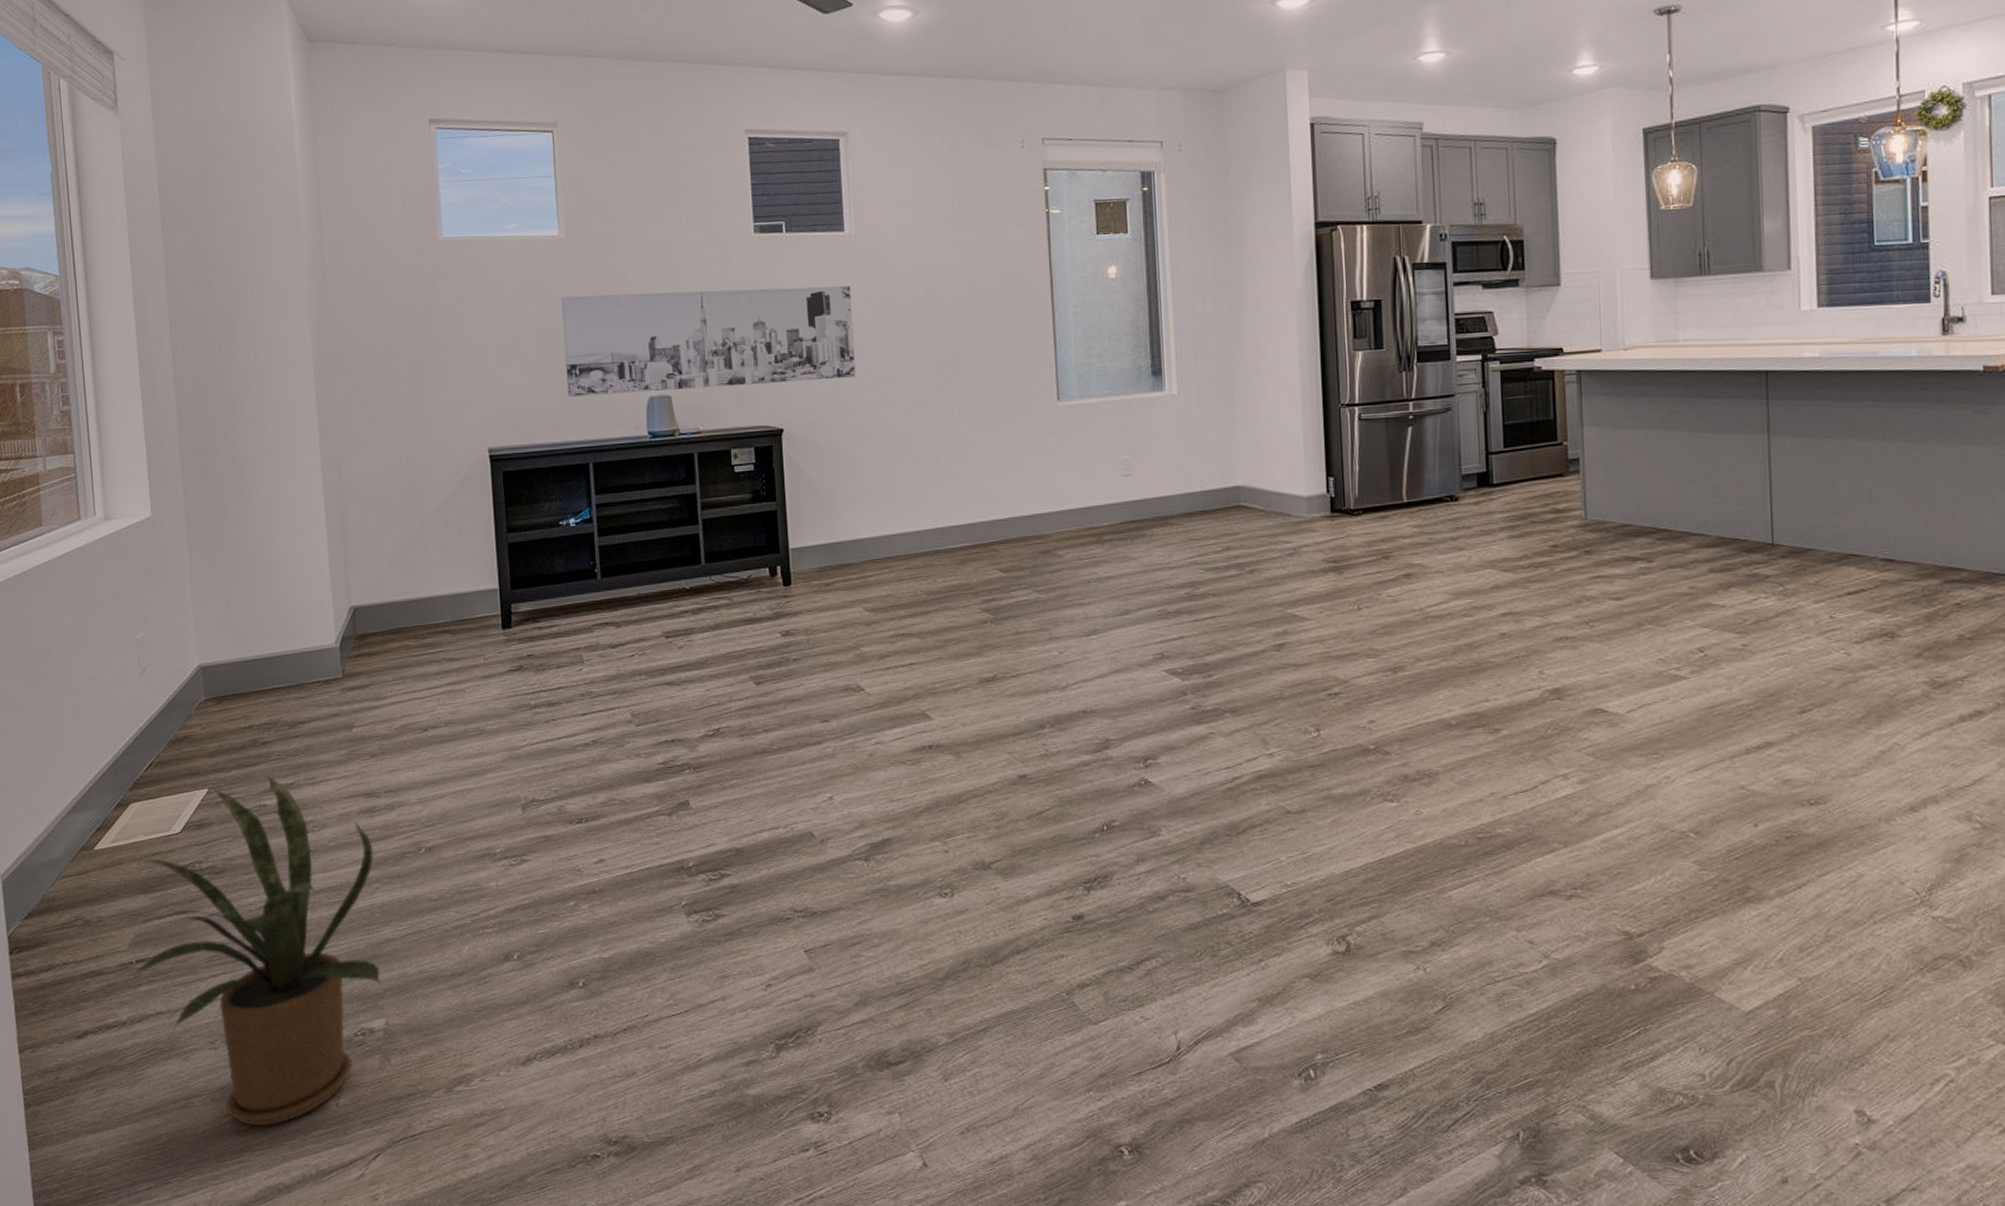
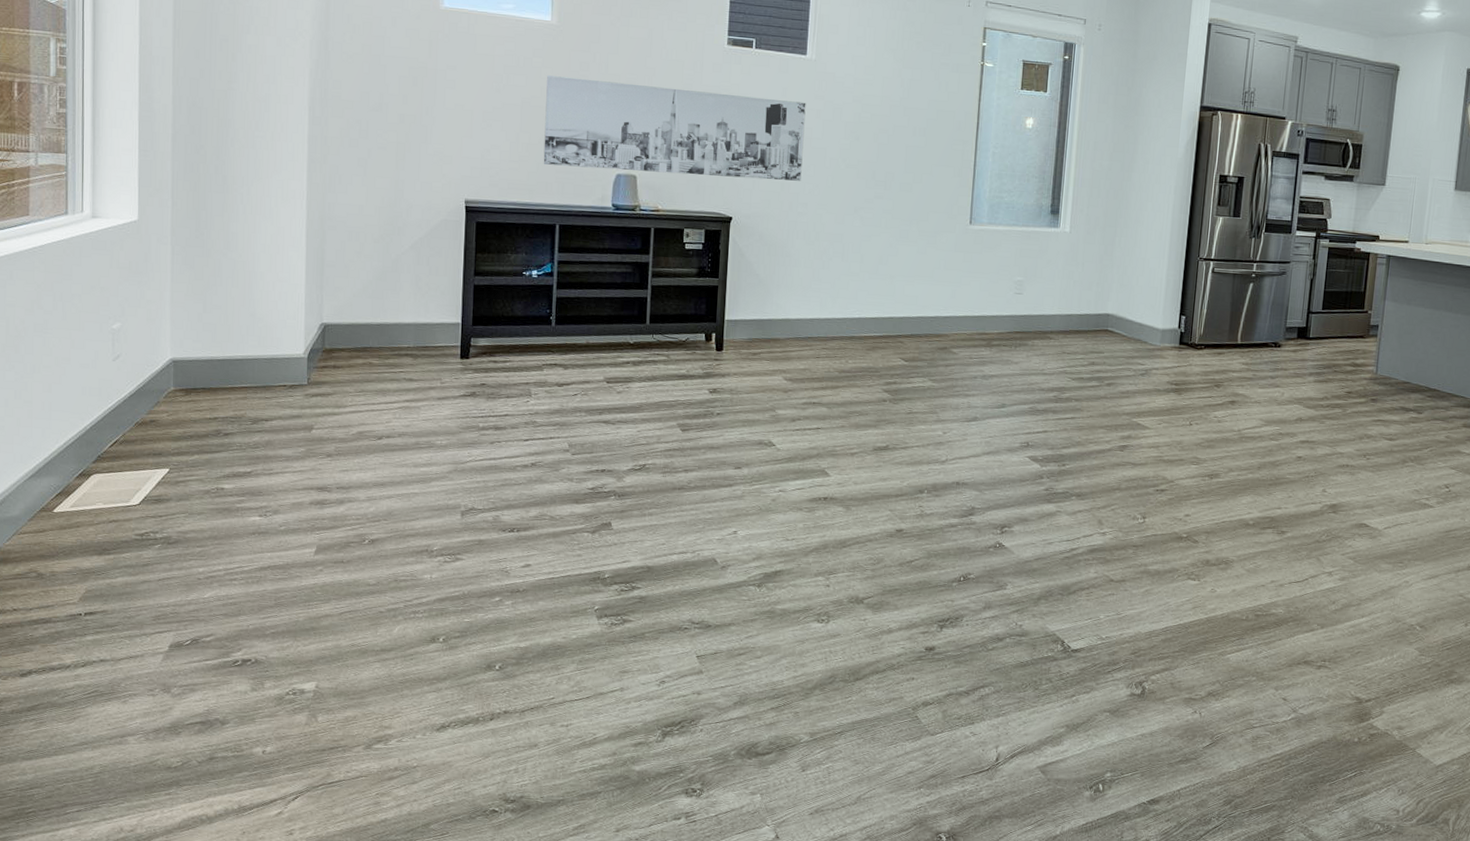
house plant: present [133,775,382,1126] -> none [82,462,321,766]

